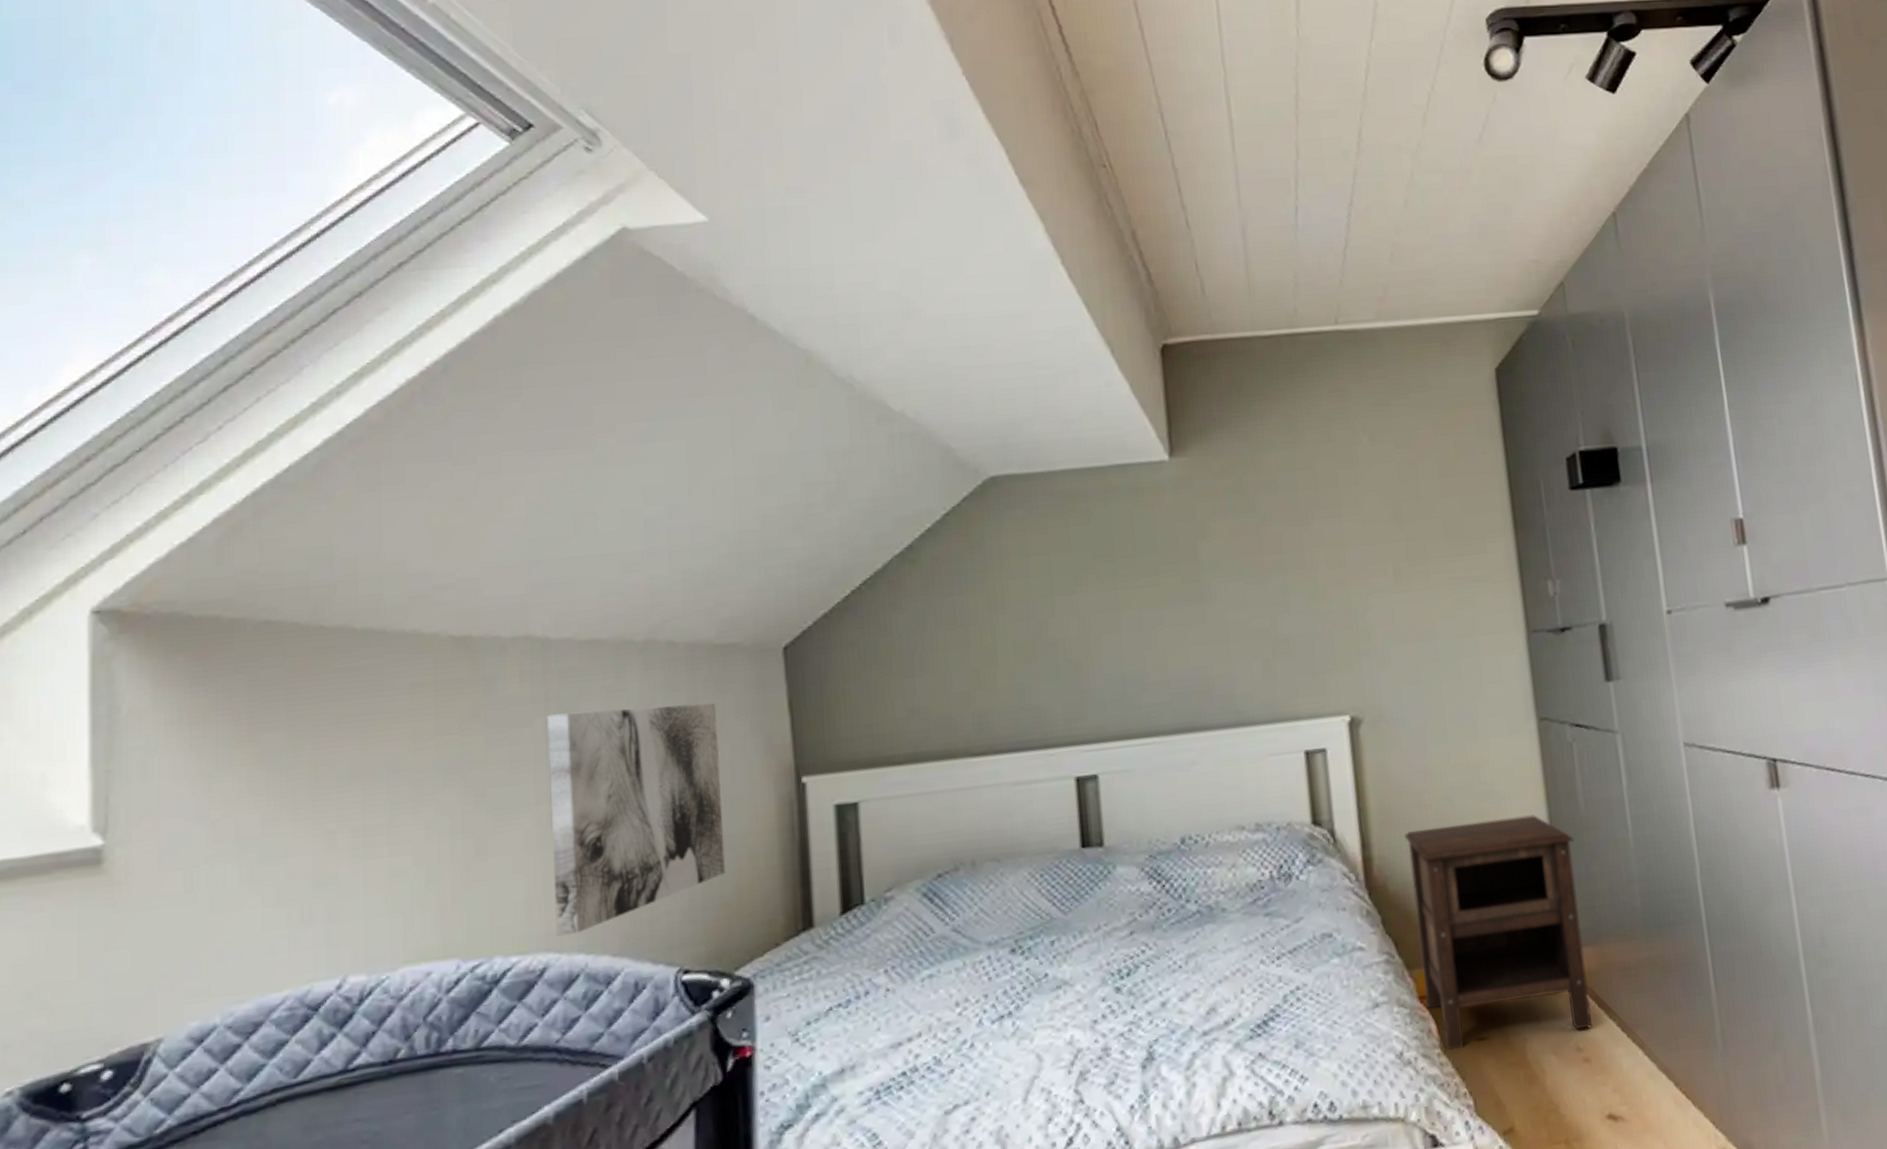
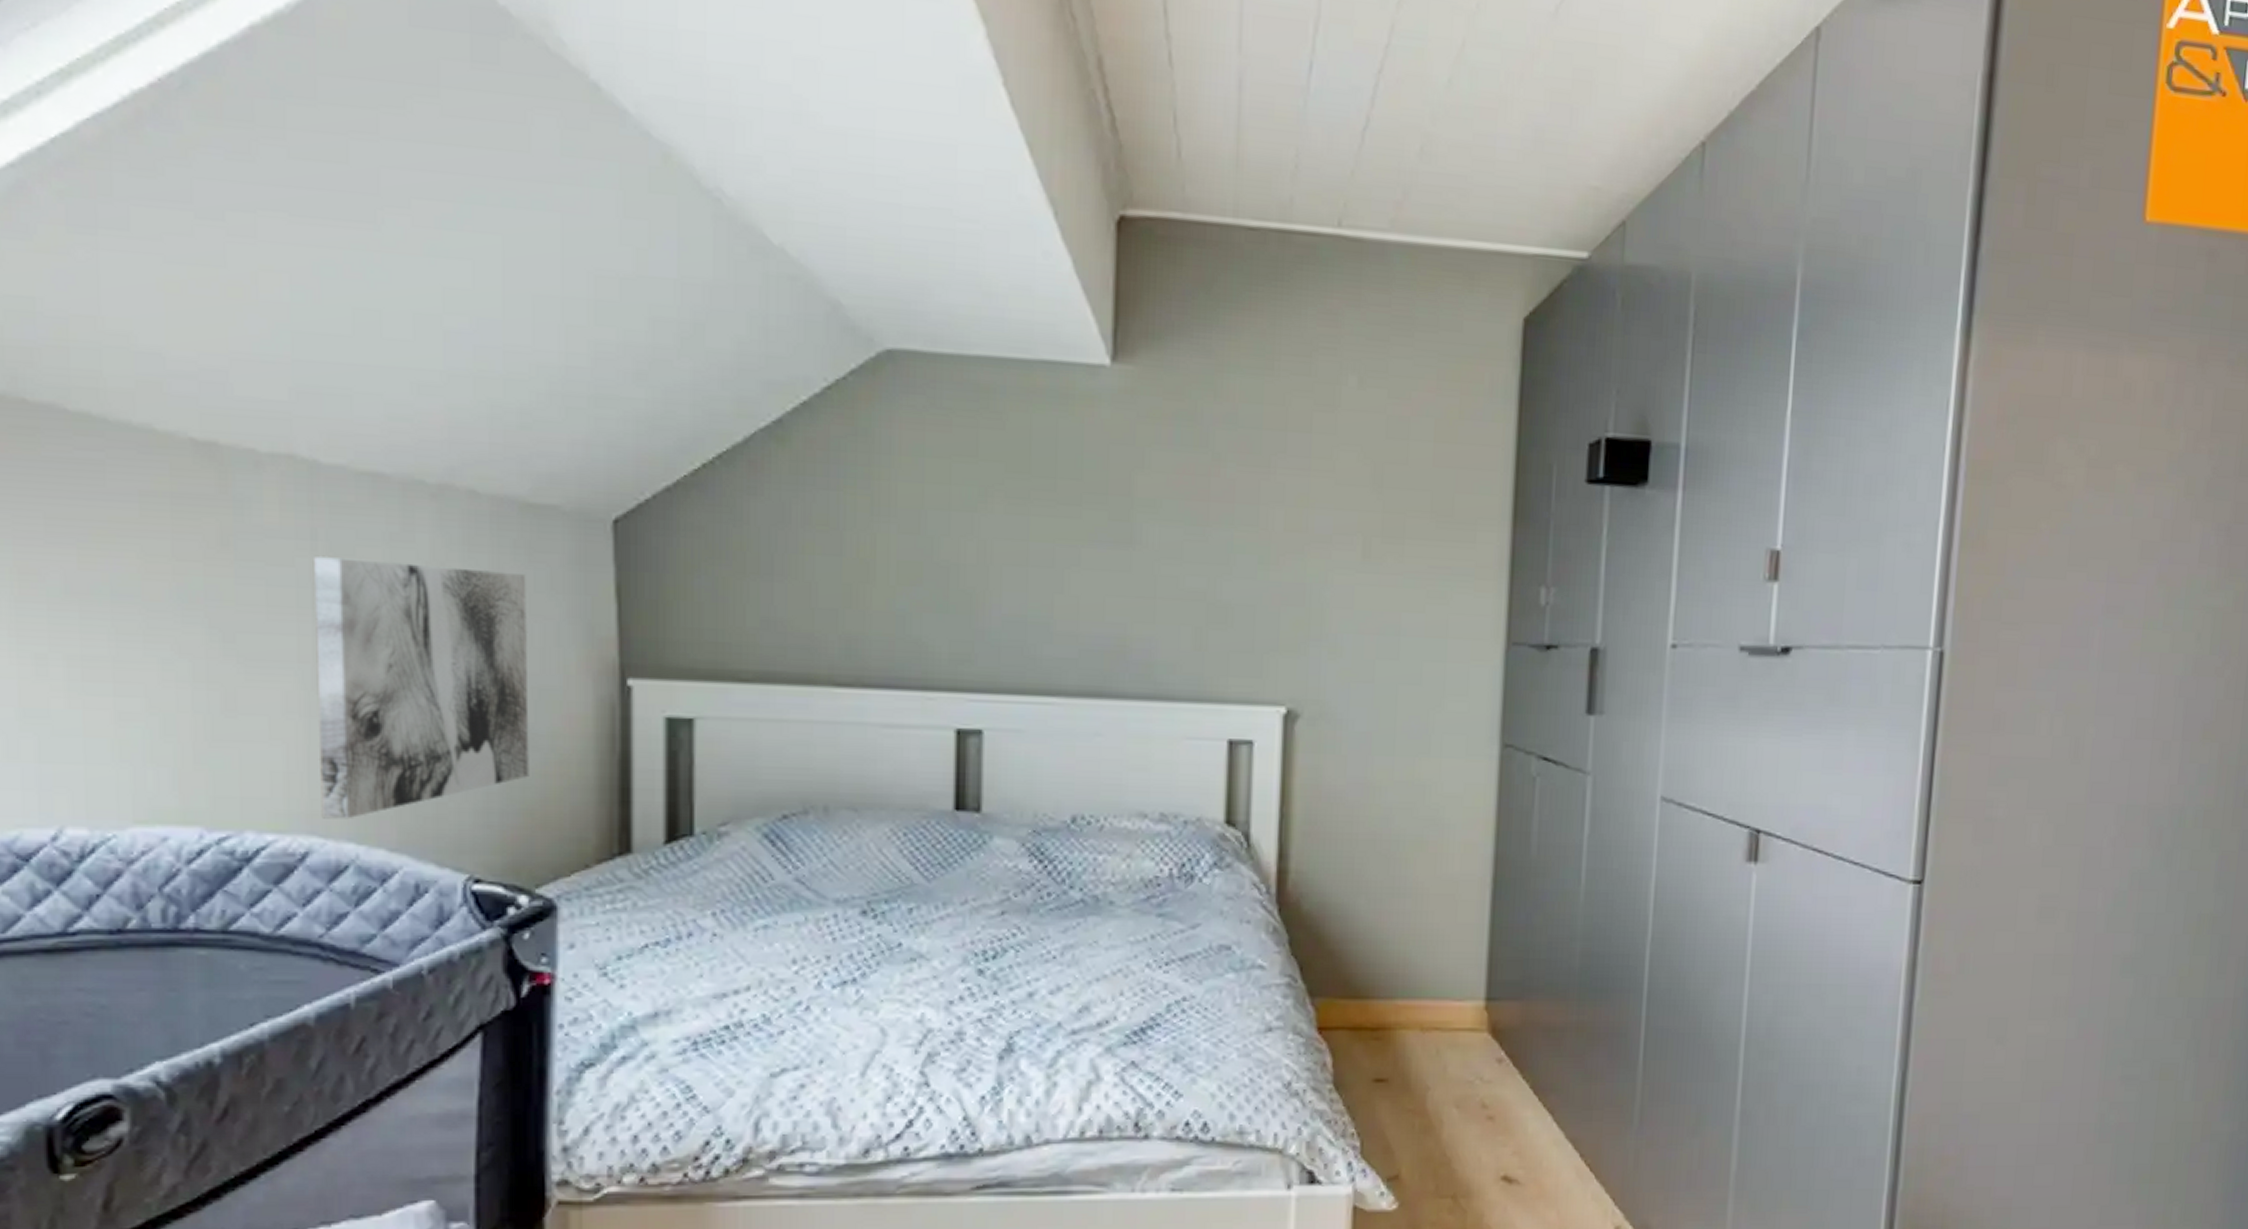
nightstand: present [1404,815,1592,1051] -> none [1325,847,1519,1088]

